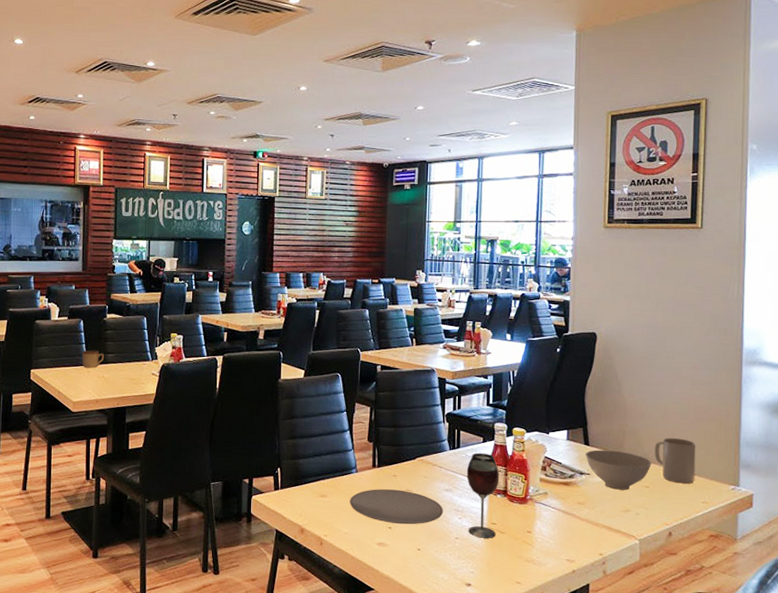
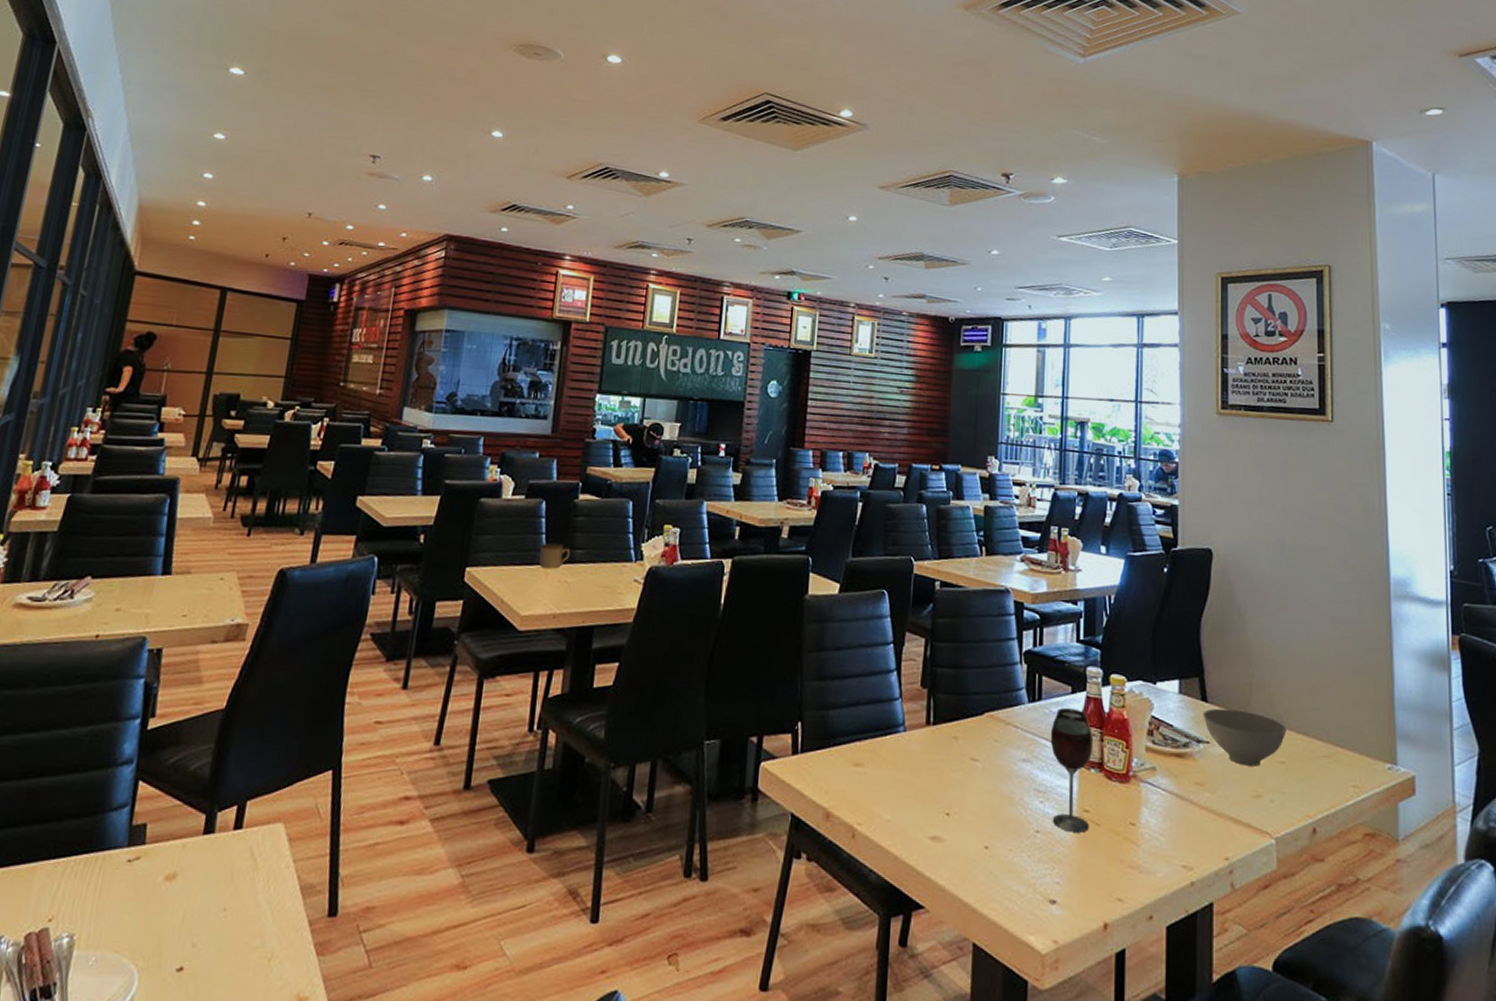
plate: present [350,489,444,525] -> none [894,756,1020,810]
cup: present [654,438,696,484] -> none [1289,695,1342,760]

